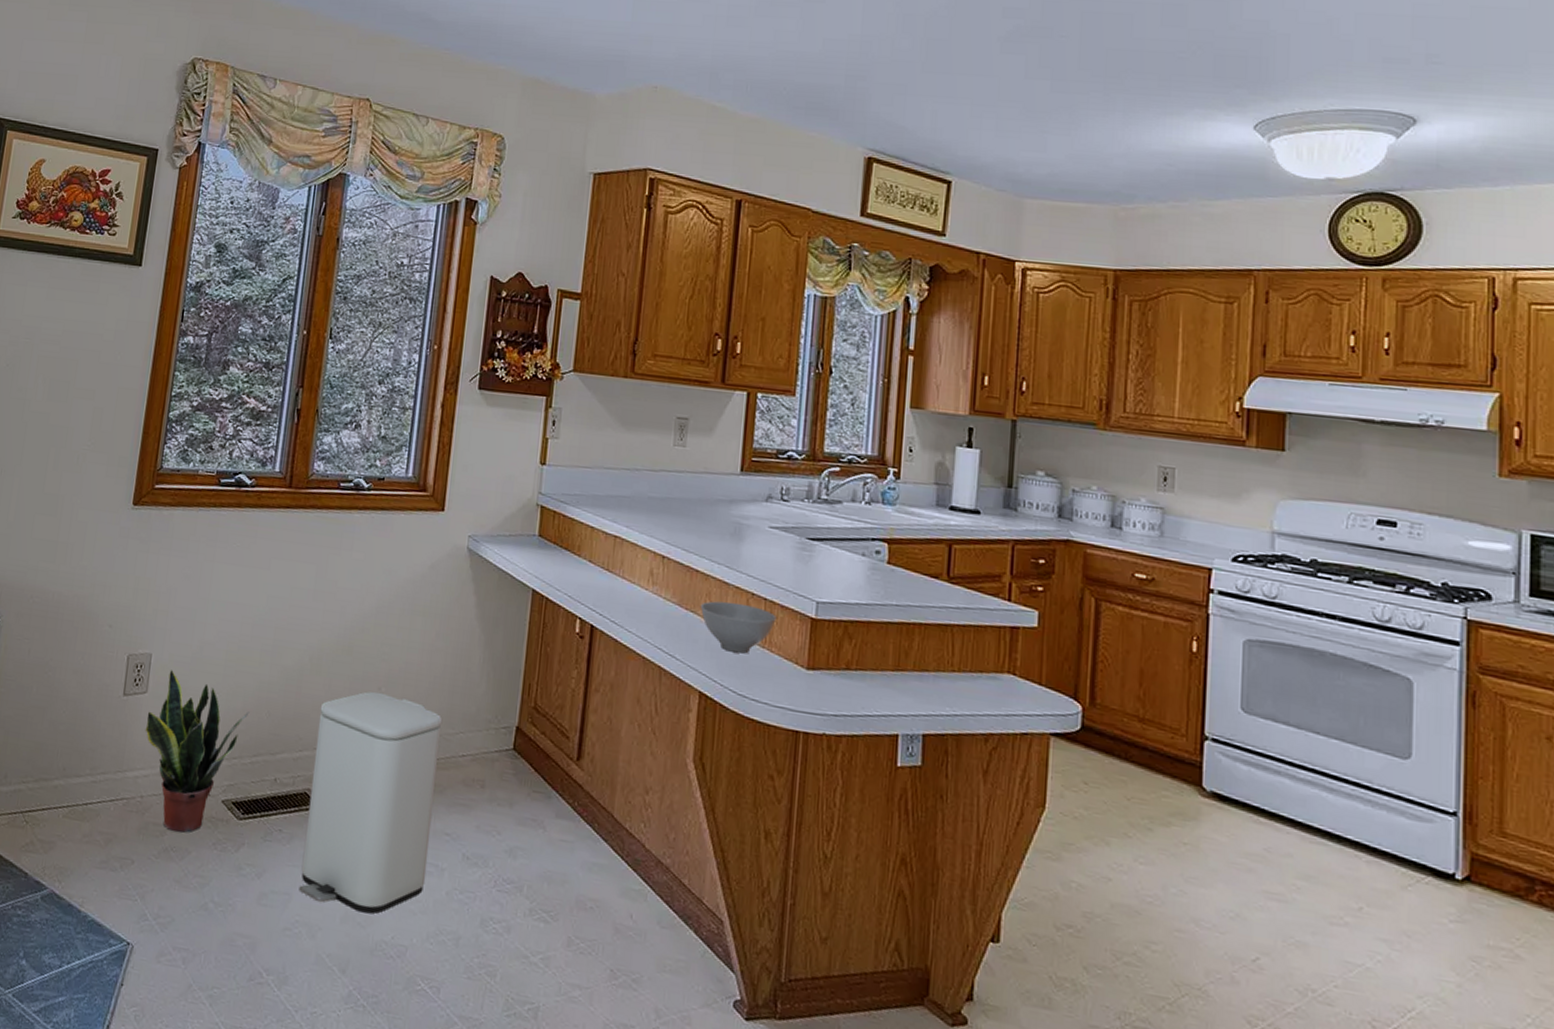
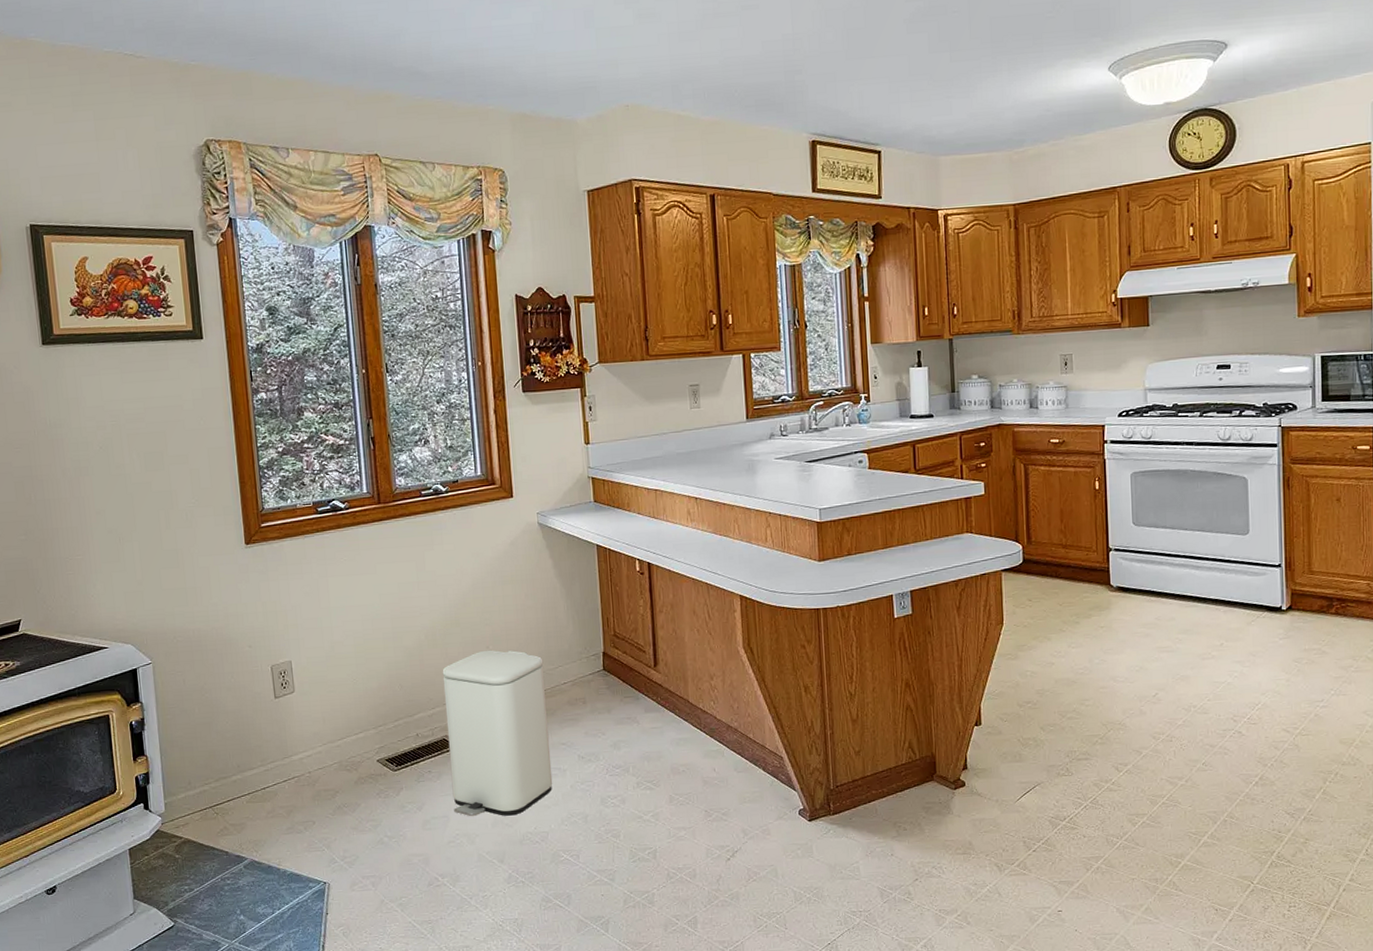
potted plant: present [145,670,250,833] -> none [299,670,385,792]
bowl: present [700,601,777,654] -> none [730,522,791,561]

